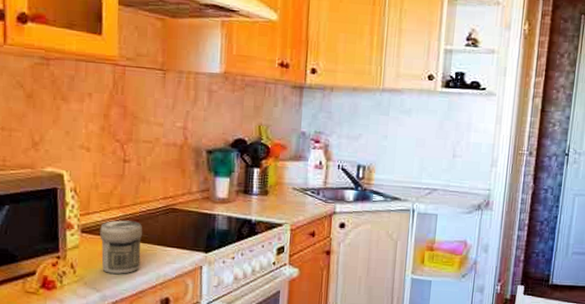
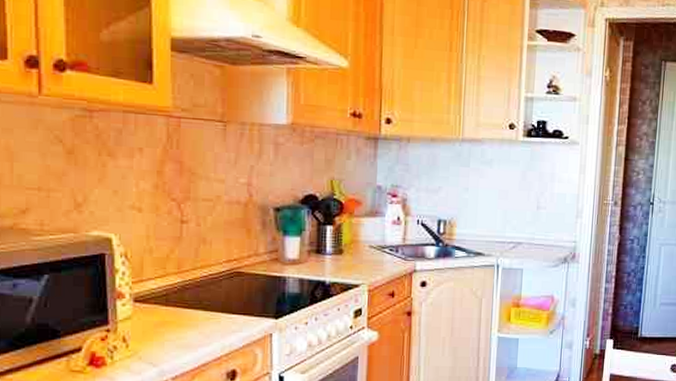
jar: present [100,220,143,274] -> none [155,287,205,346]

